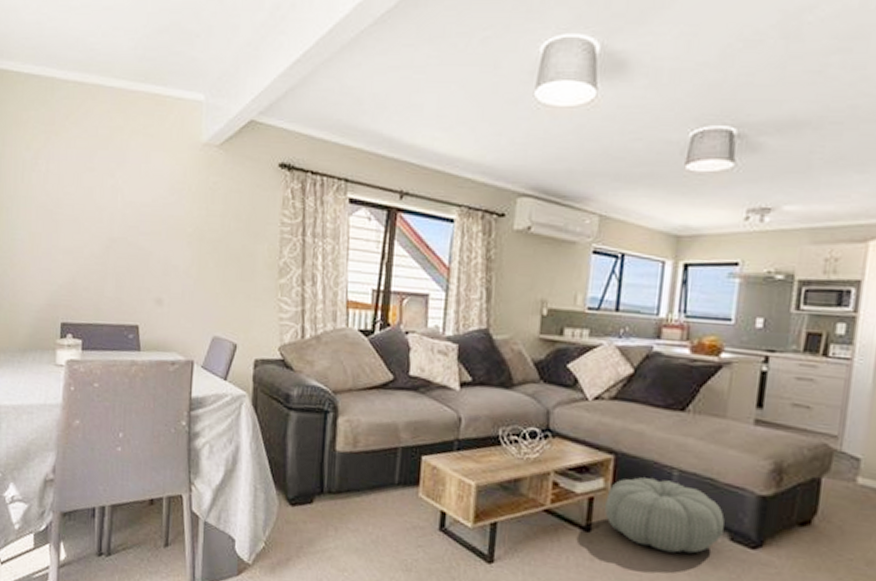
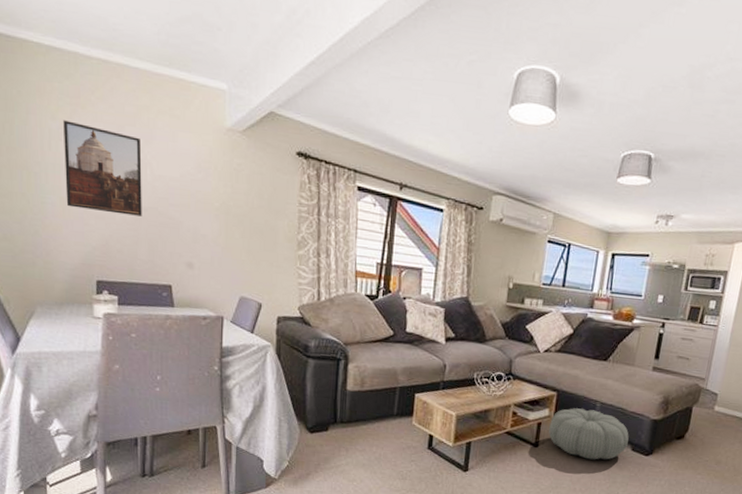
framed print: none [35,149,113,248] -> present [63,120,142,217]

